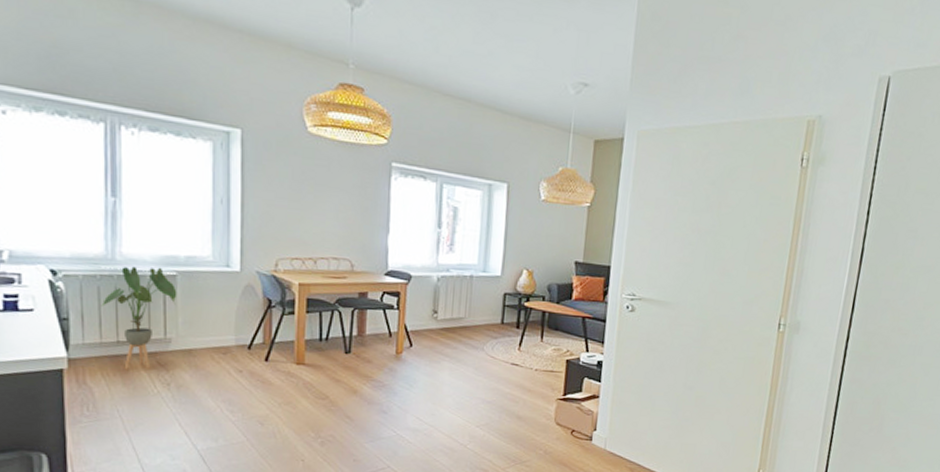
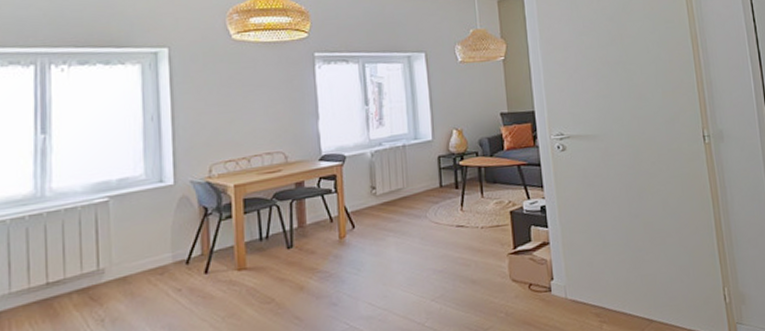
house plant: present [101,266,177,370] -> none [29,196,110,314]

